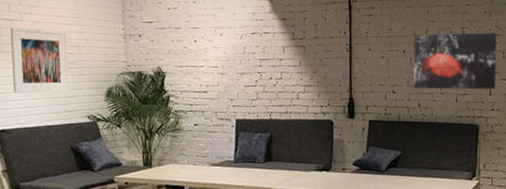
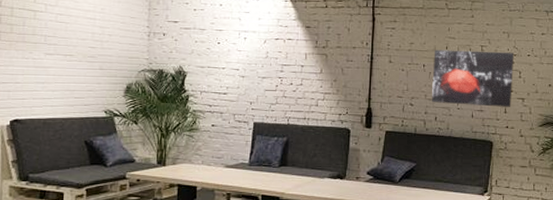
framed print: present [10,27,69,94] -> none [31,18,91,85]

